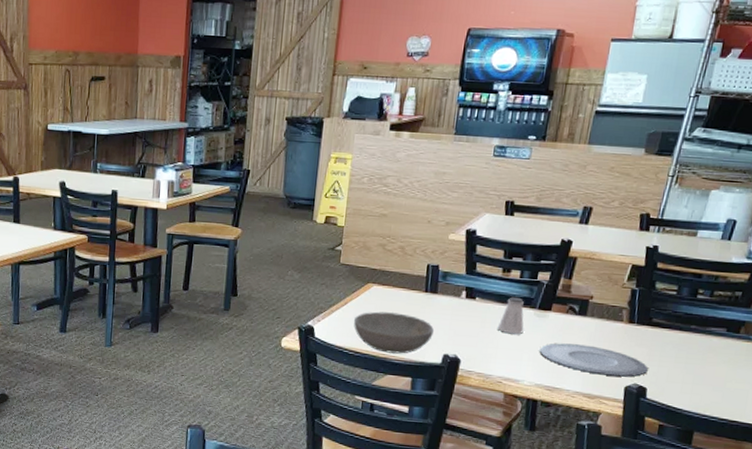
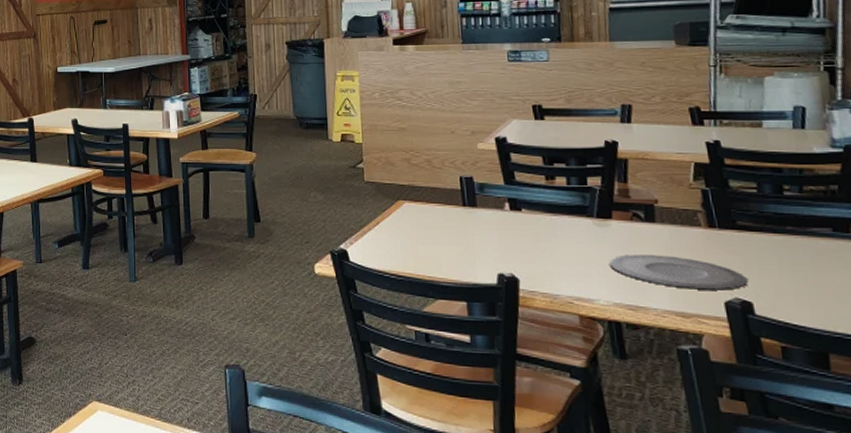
bowl: present [353,311,435,354] -> none [389,230,482,276]
saltshaker: present [497,297,524,335] -> none [553,206,586,248]

